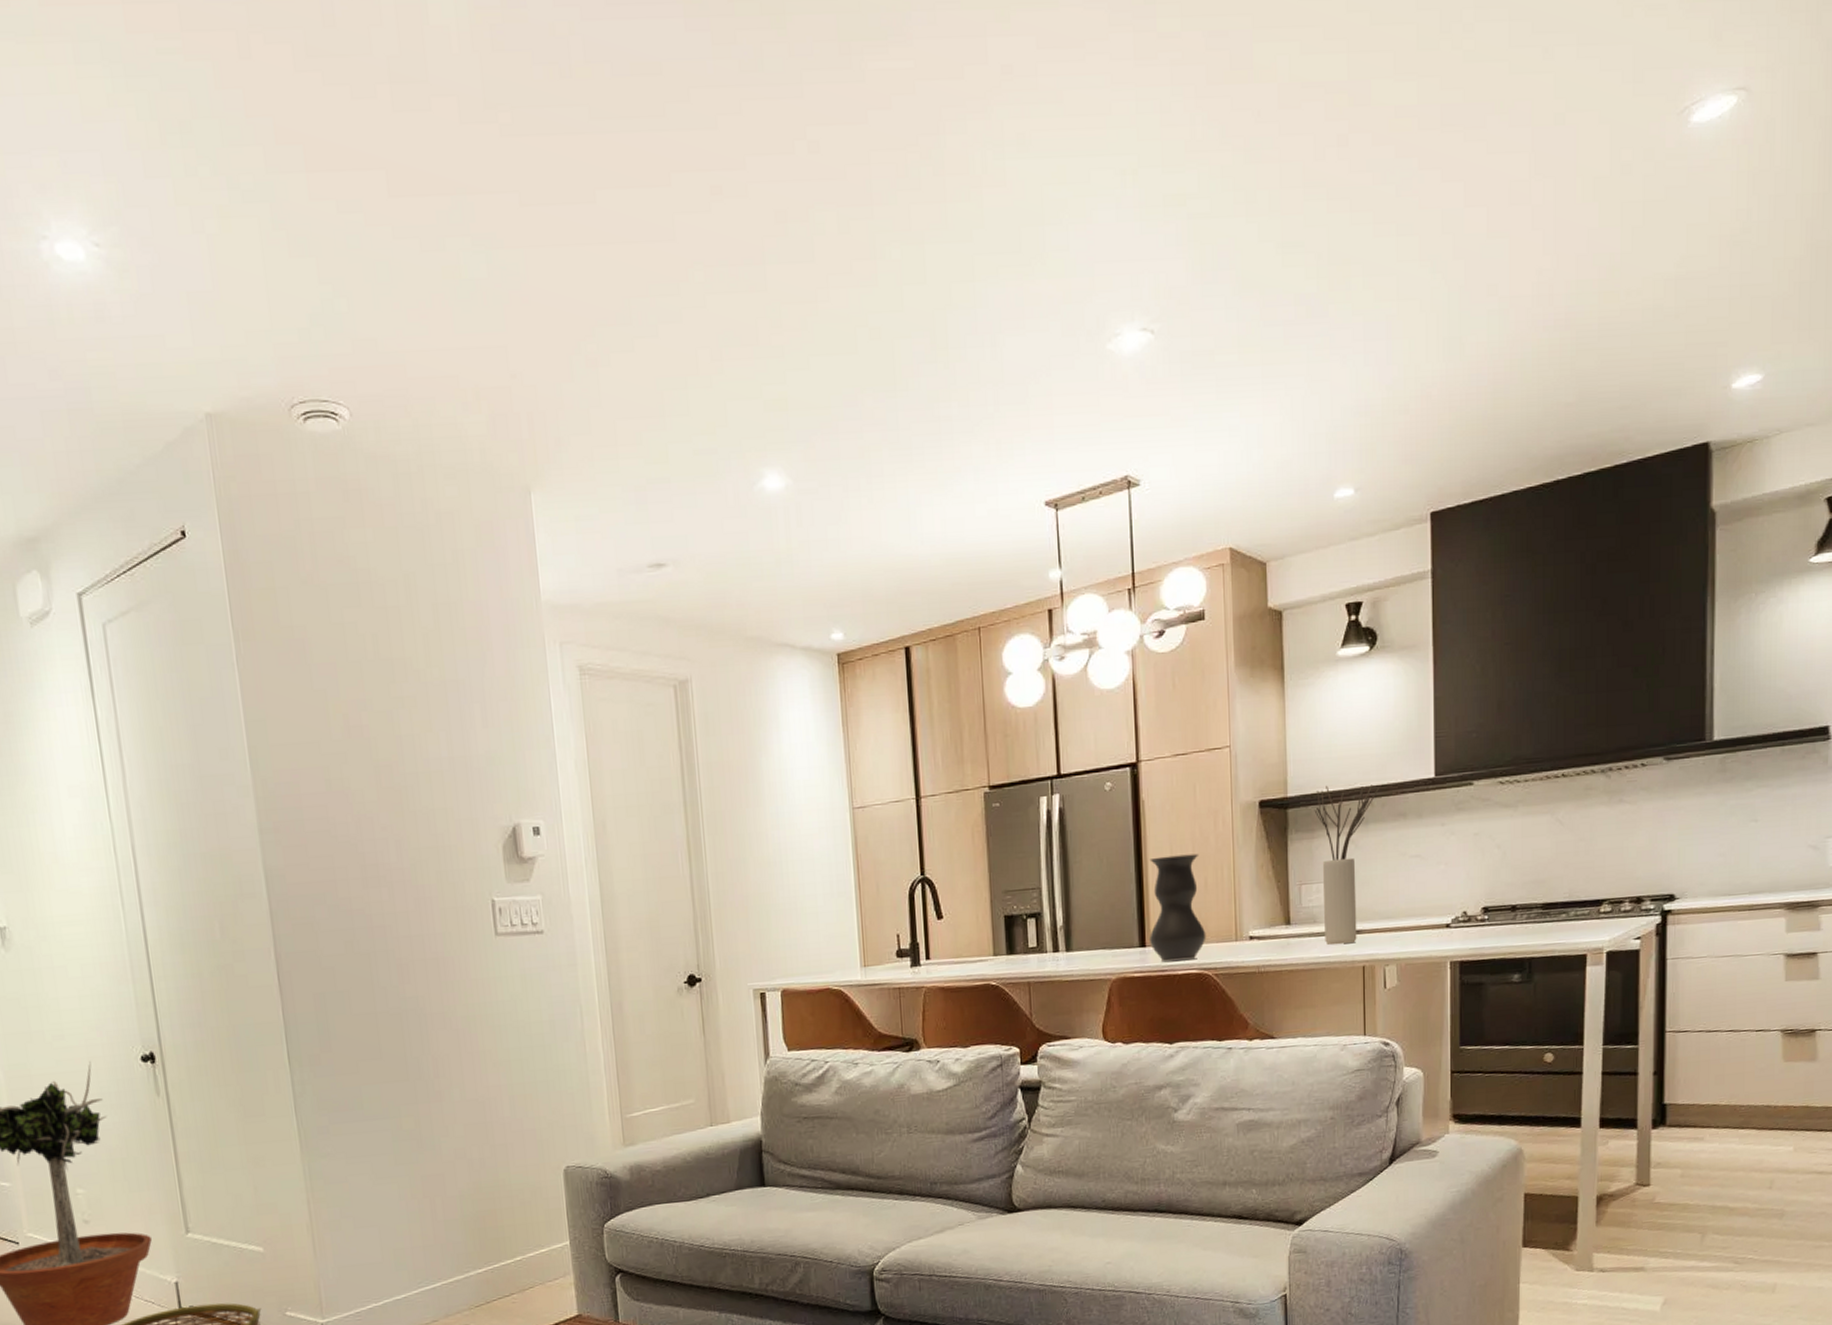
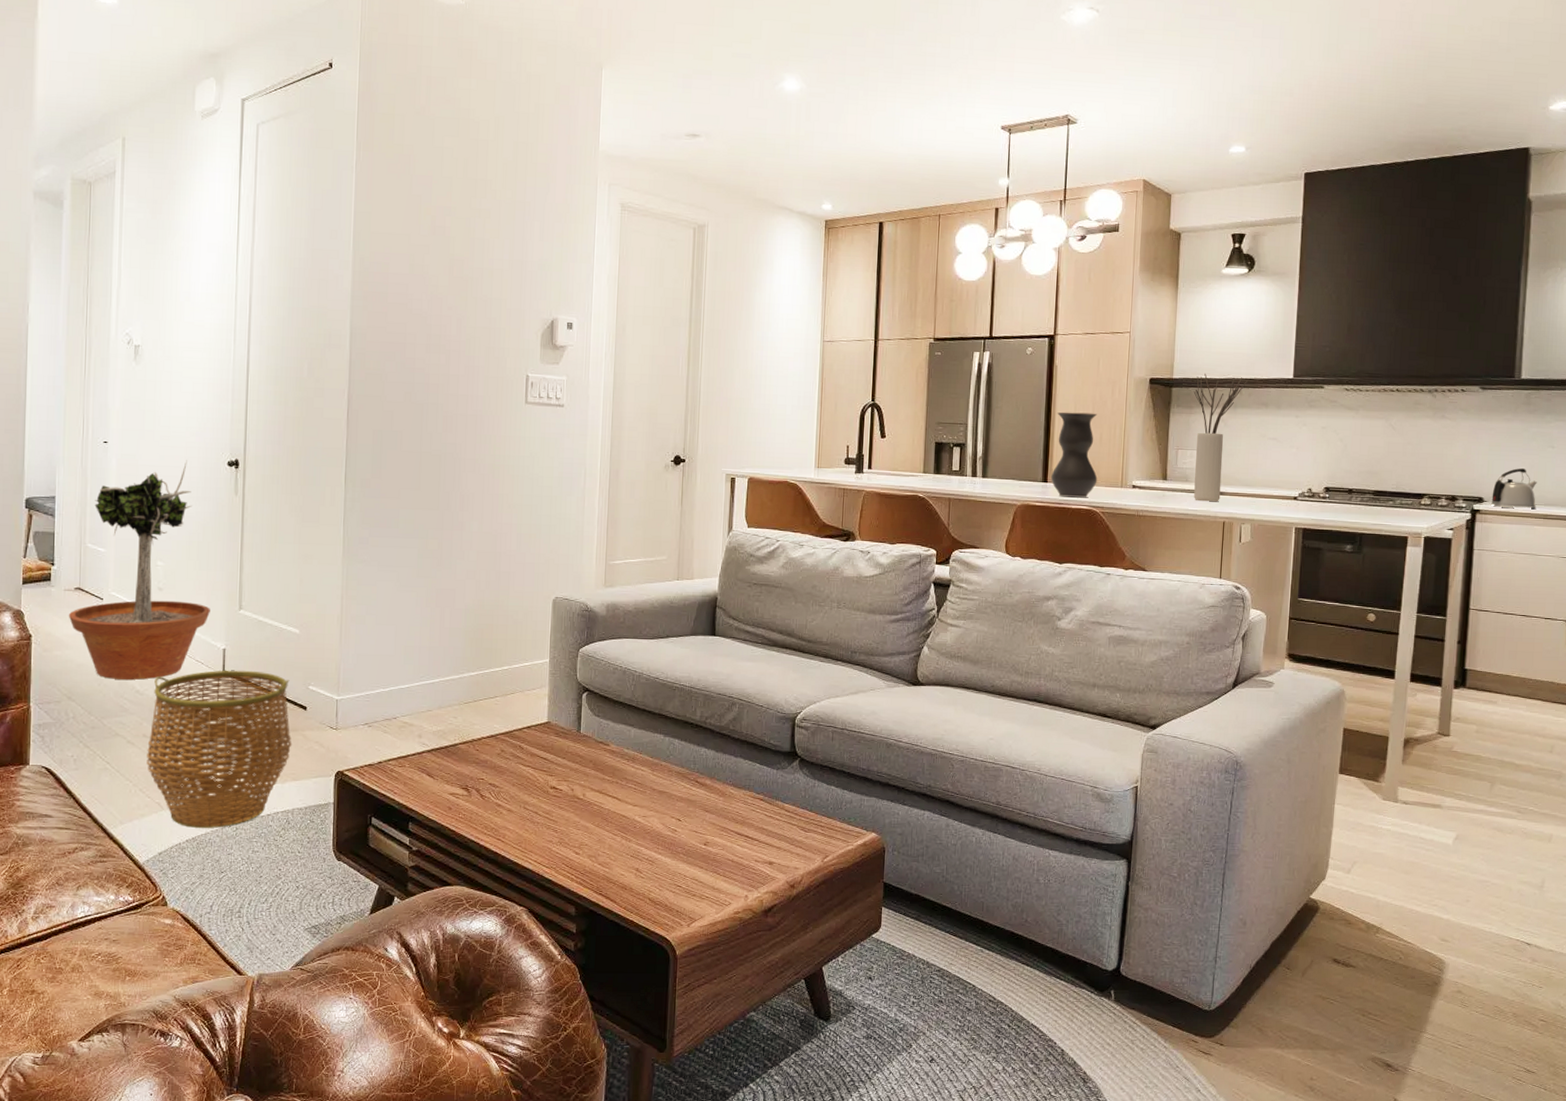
kettle: none [1685,852,1739,903] -> present [1491,468,1537,509]

